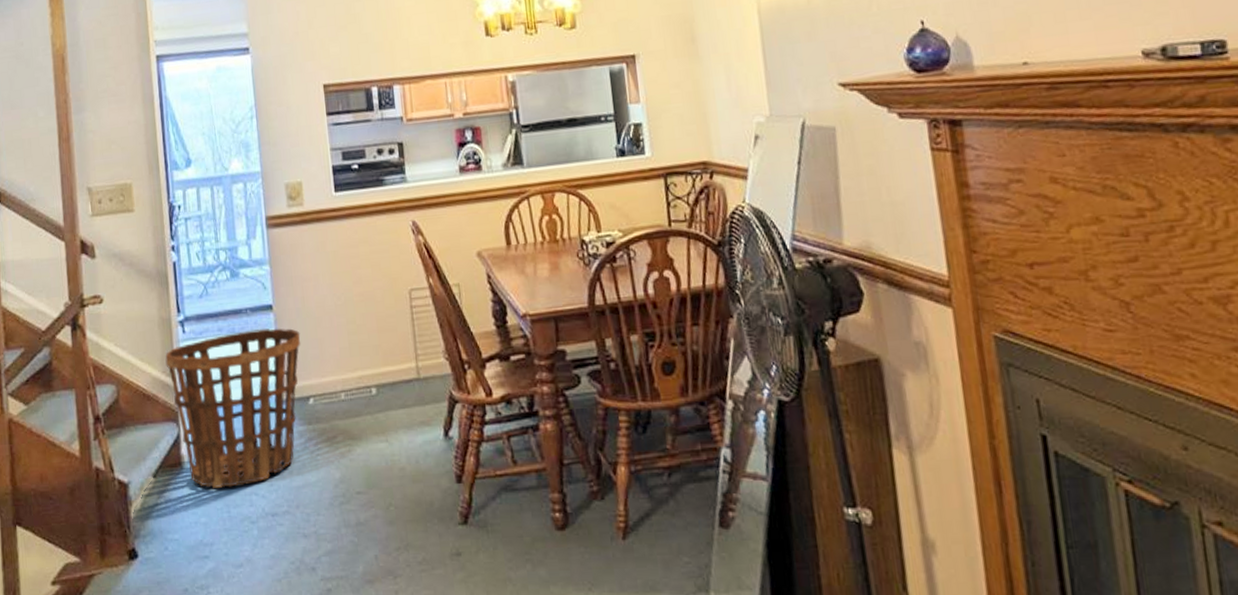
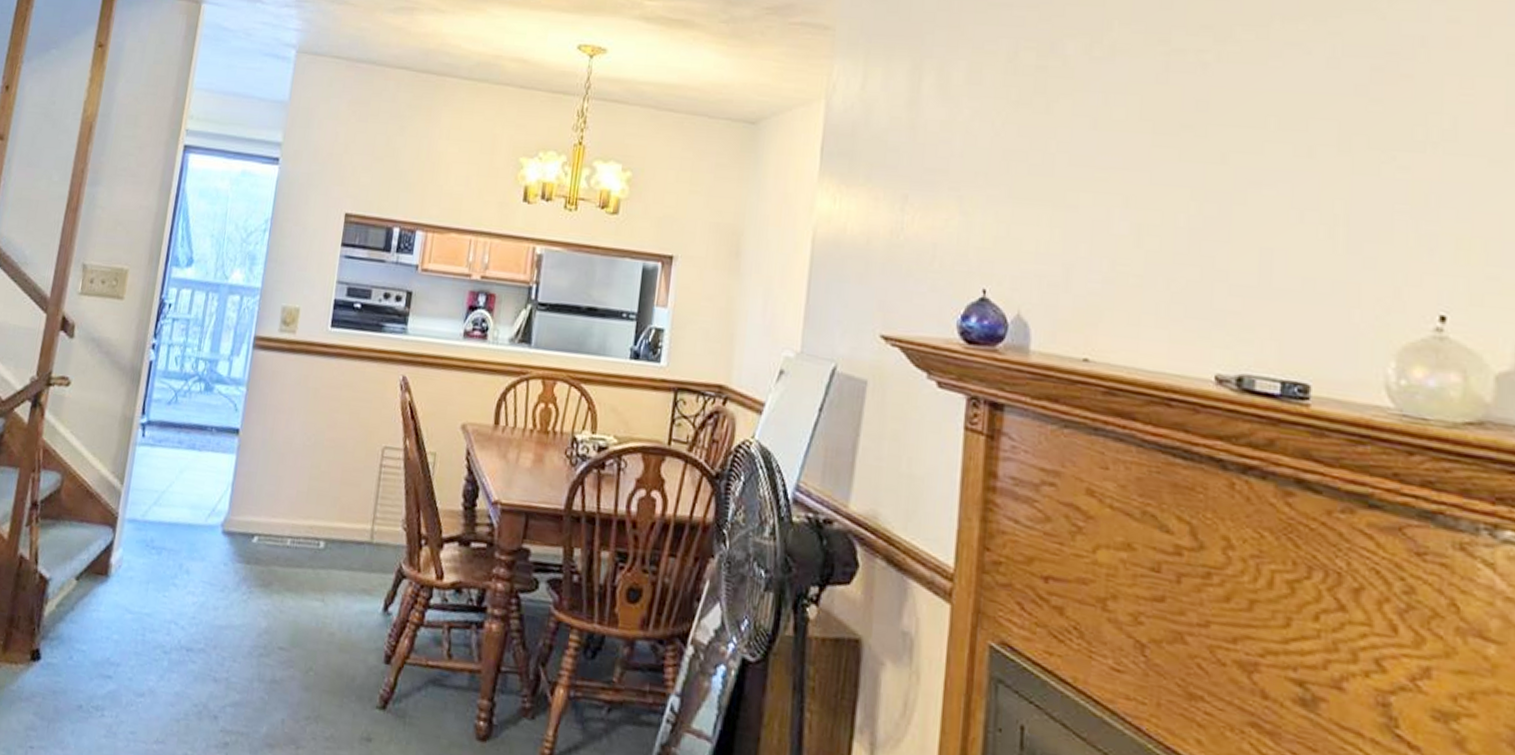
basket: present [165,328,301,488] -> none [114,448,261,611]

